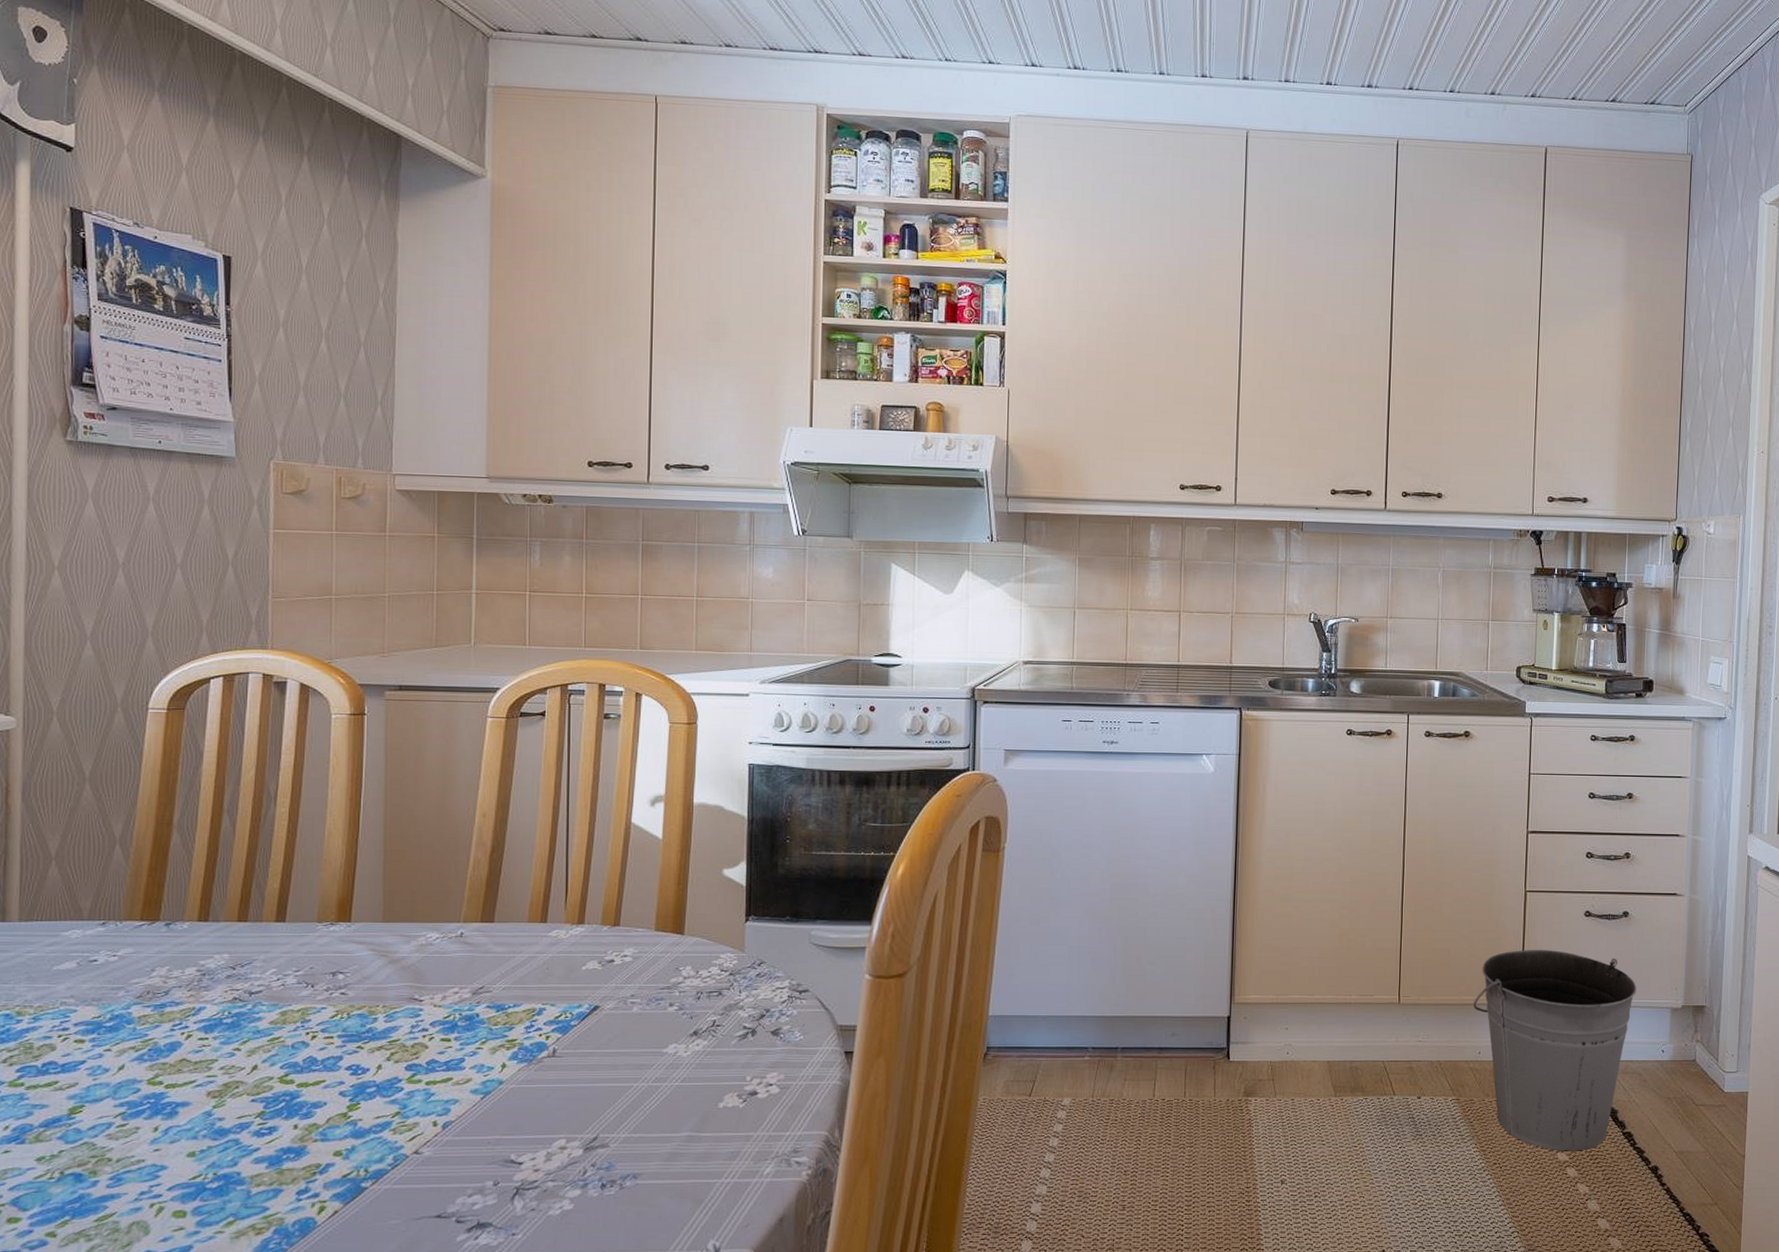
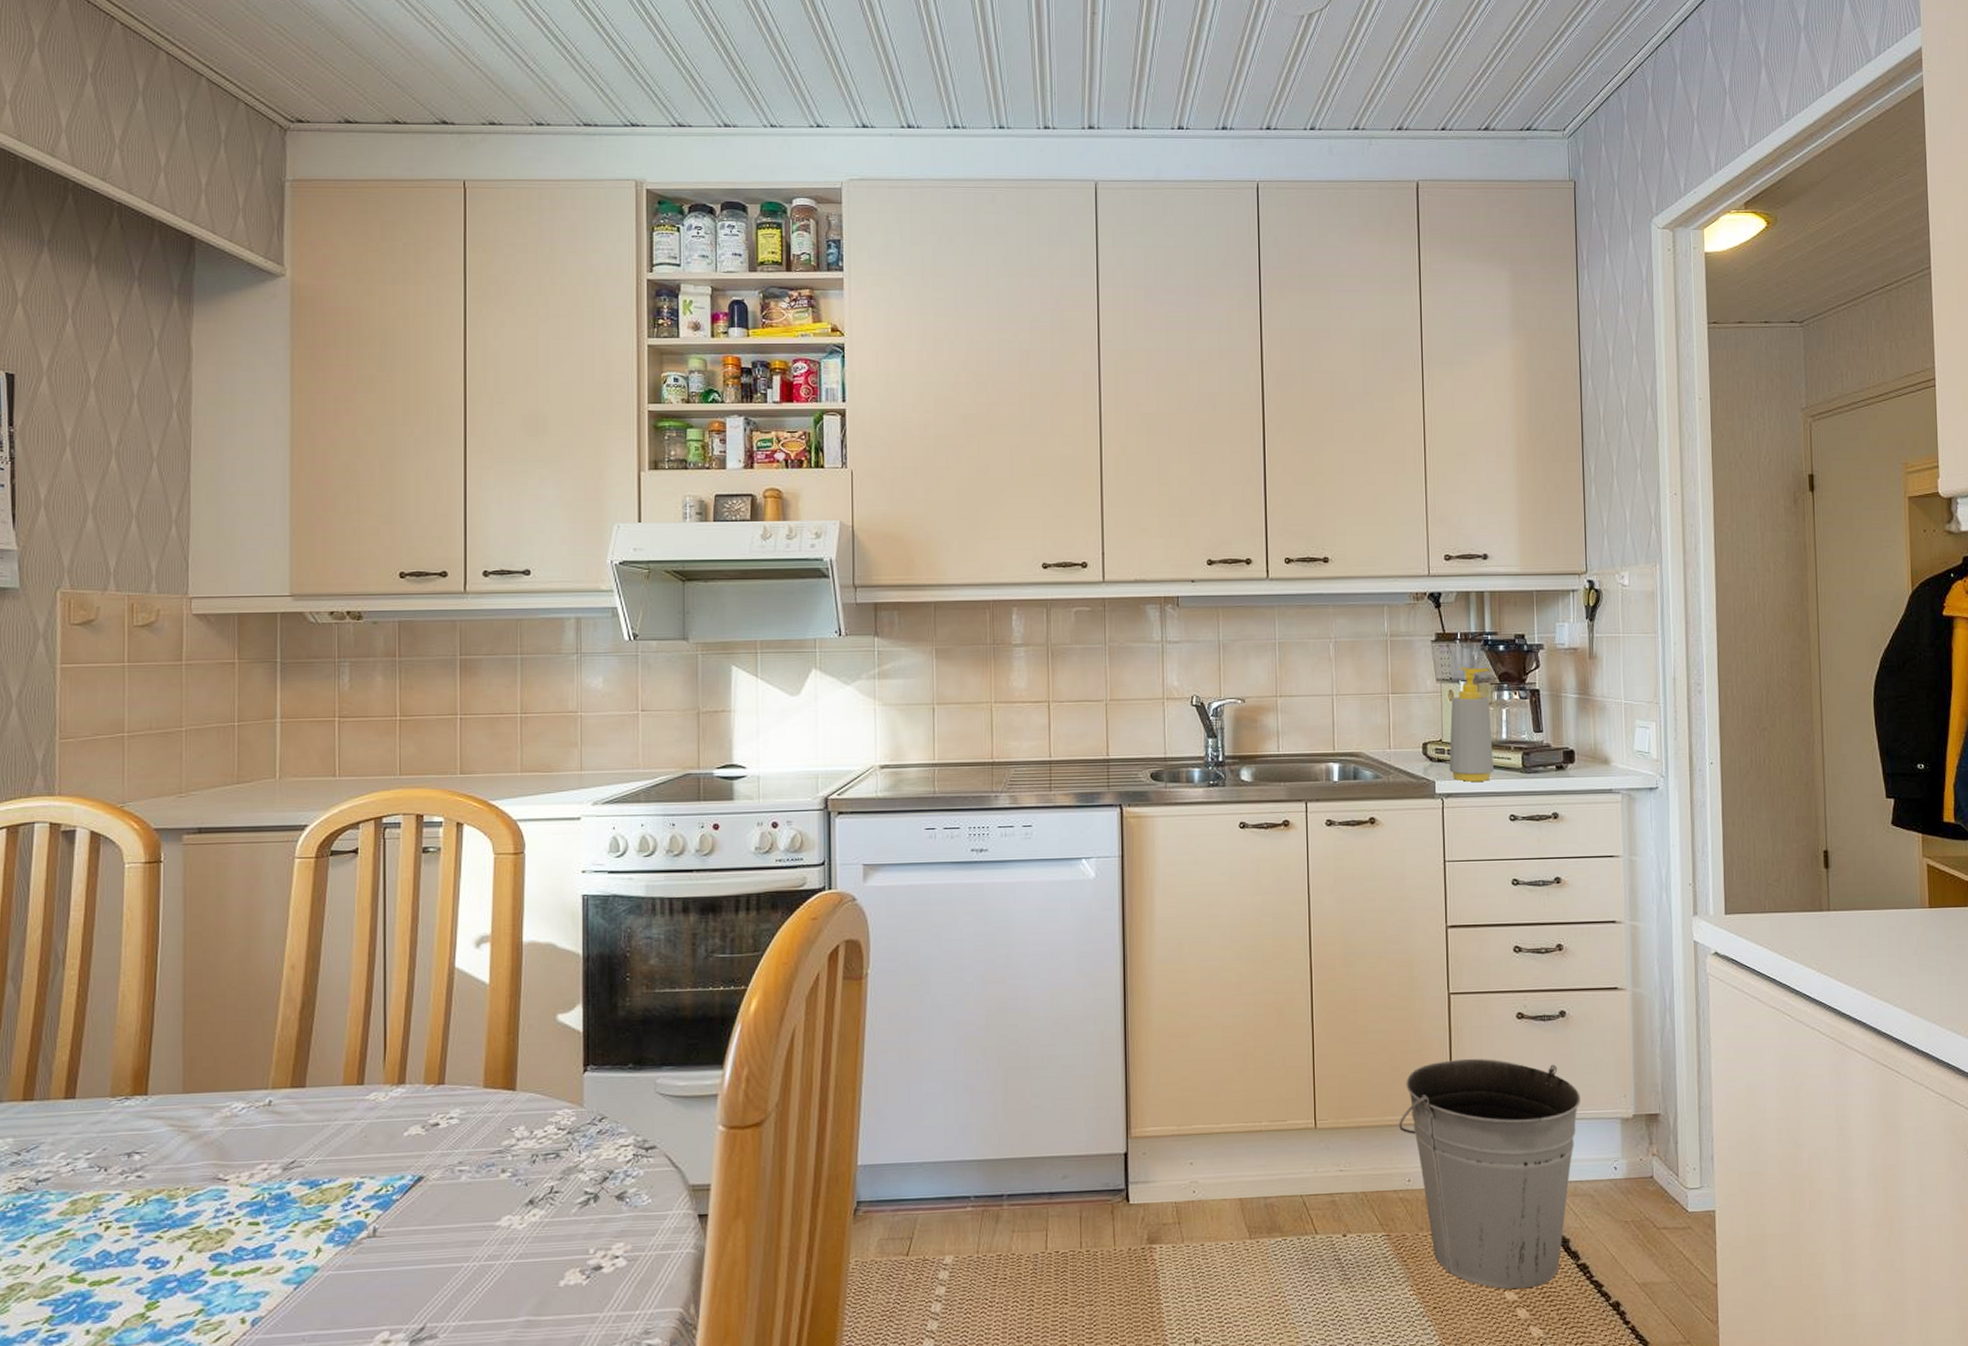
soap bottle: none [1539,600,1583,704] -> present [1449,667,1494,782]

